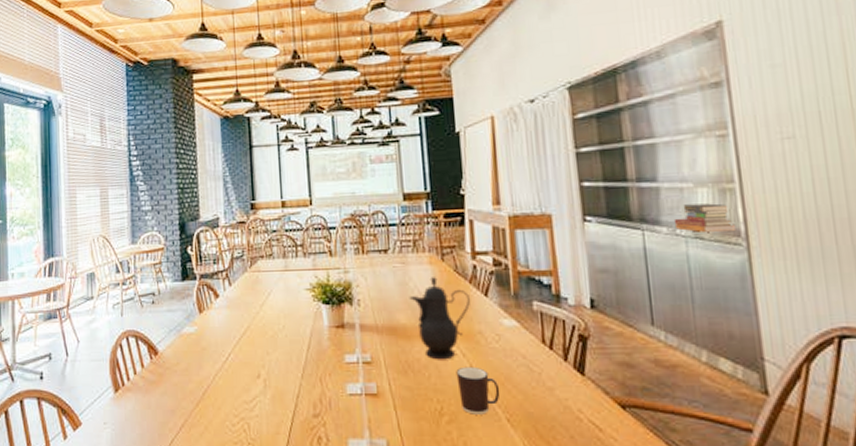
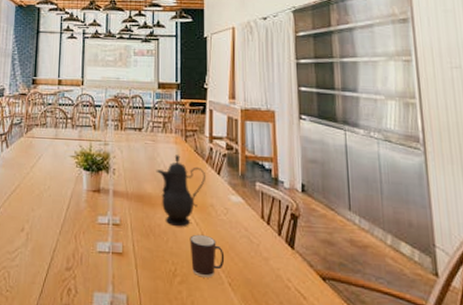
books: present [673,203,737,234] -> none [369,113,417,139]

